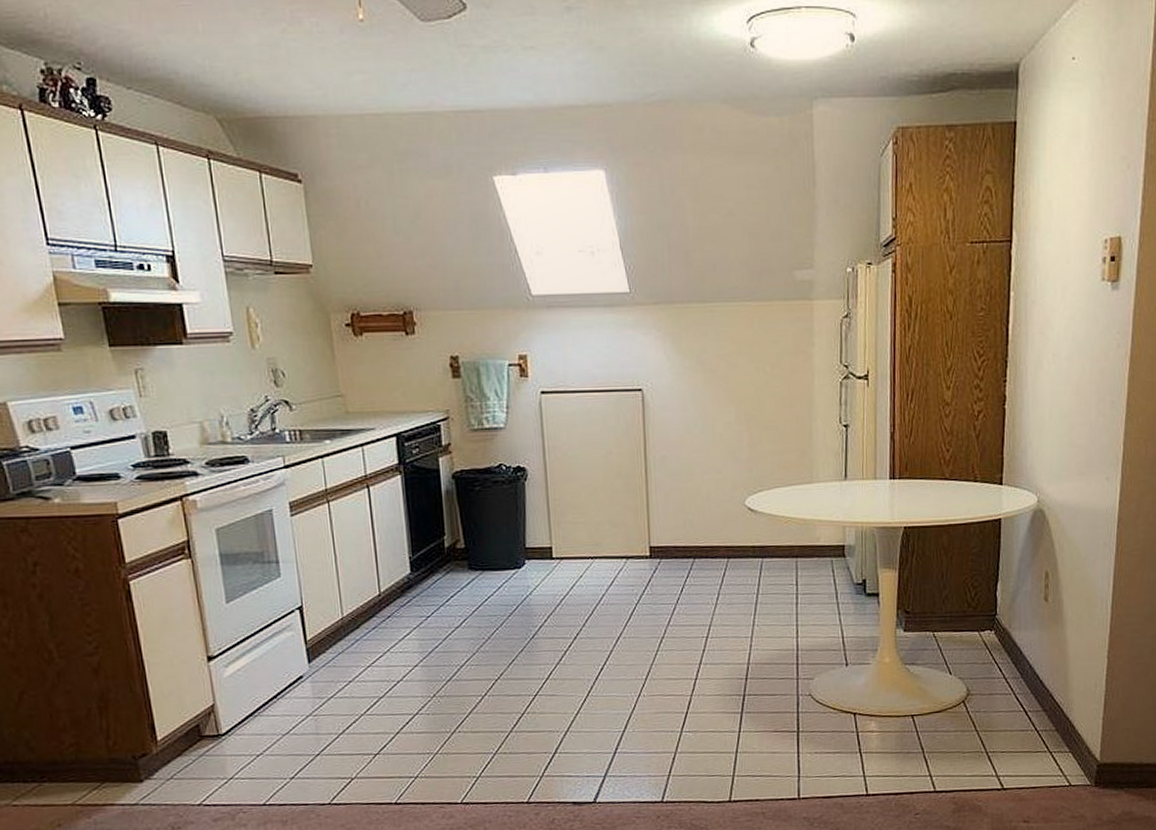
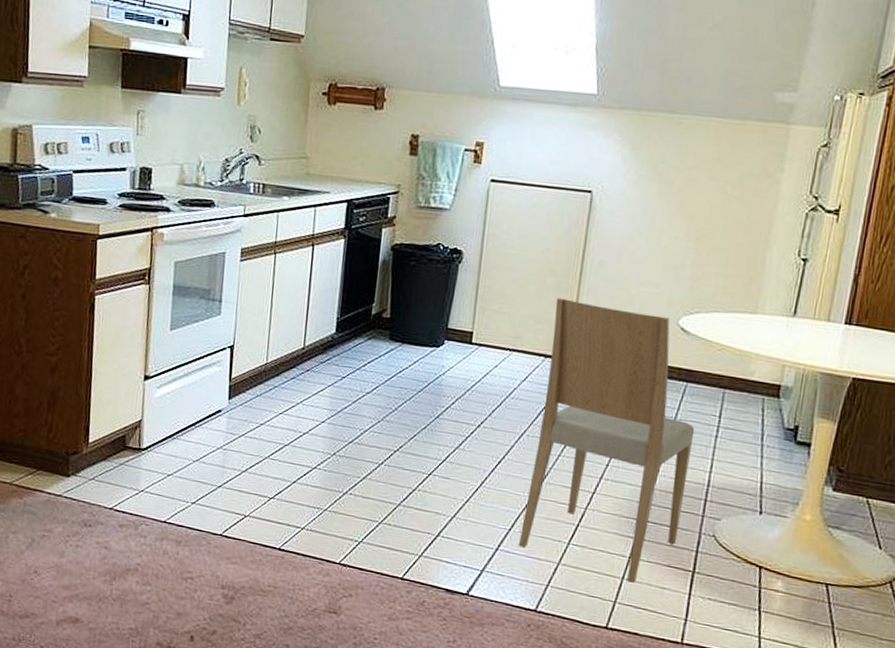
dining chair: none [627,498,779,755] -> present [519,298,695,583]

